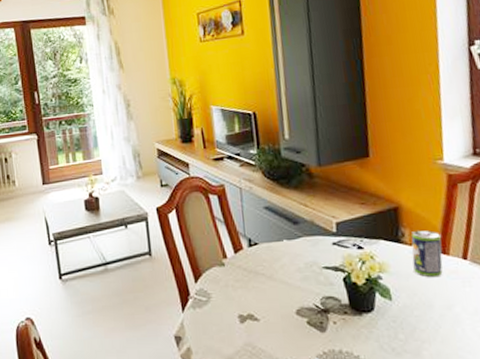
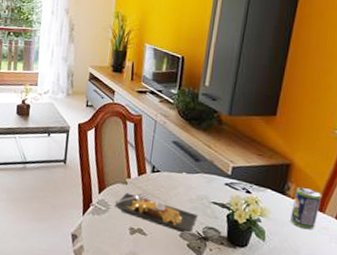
plate: none [215,271,312,310] -> present [114,192,198,233]

